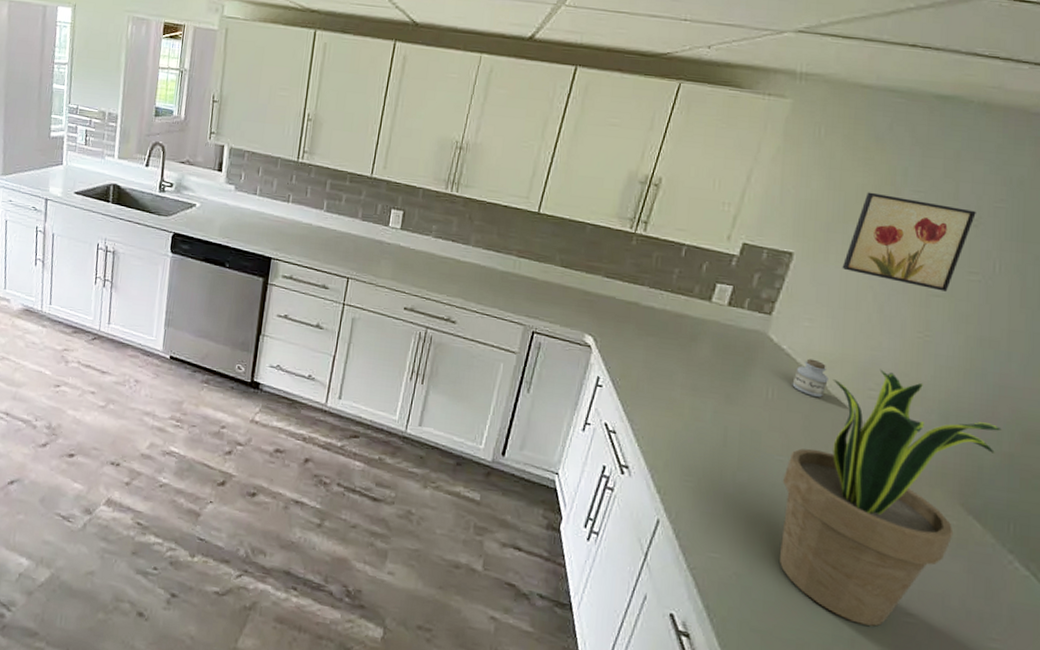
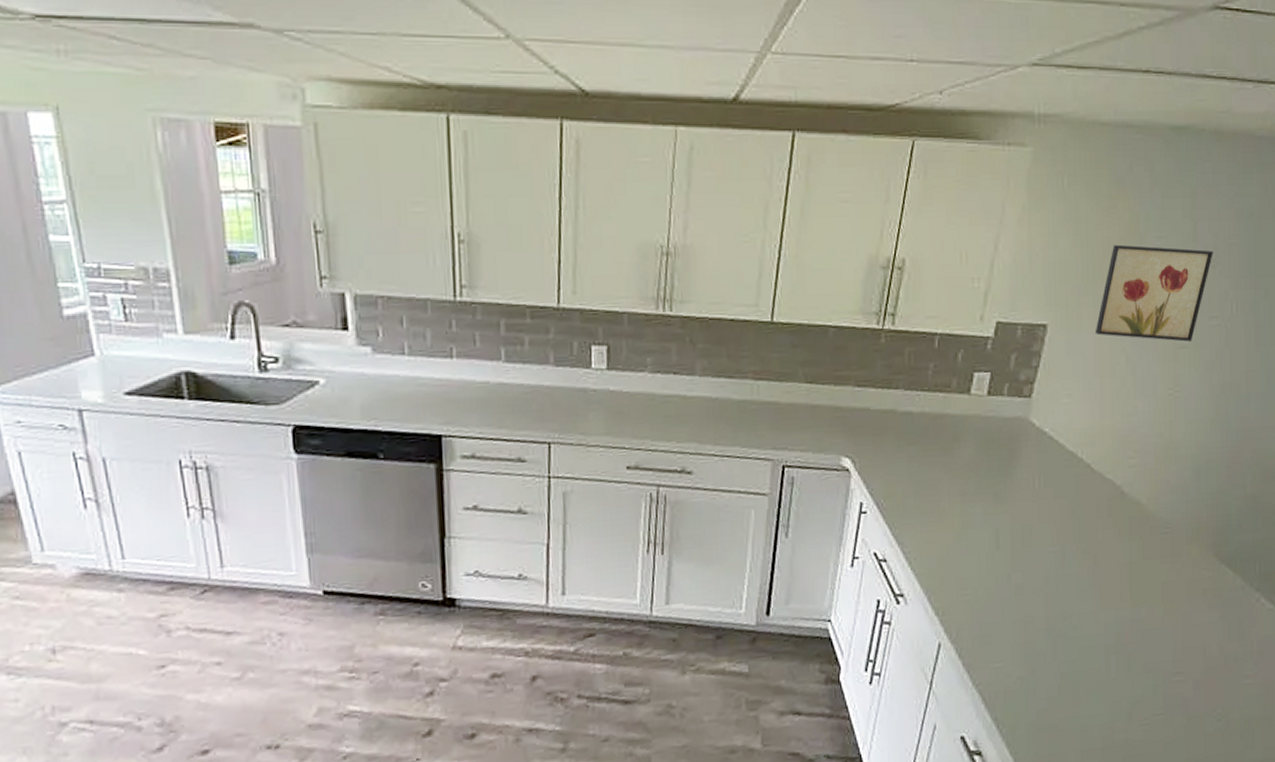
potted plant: present [778,369,1002,626] -> none [1056,434,1245,695]
jar: present [792,358,828,397] -> none [1057,437,1090,477]

